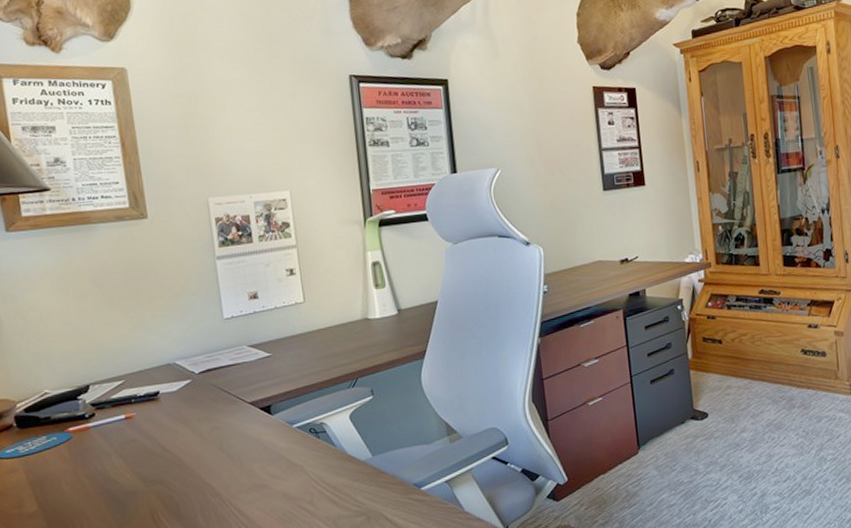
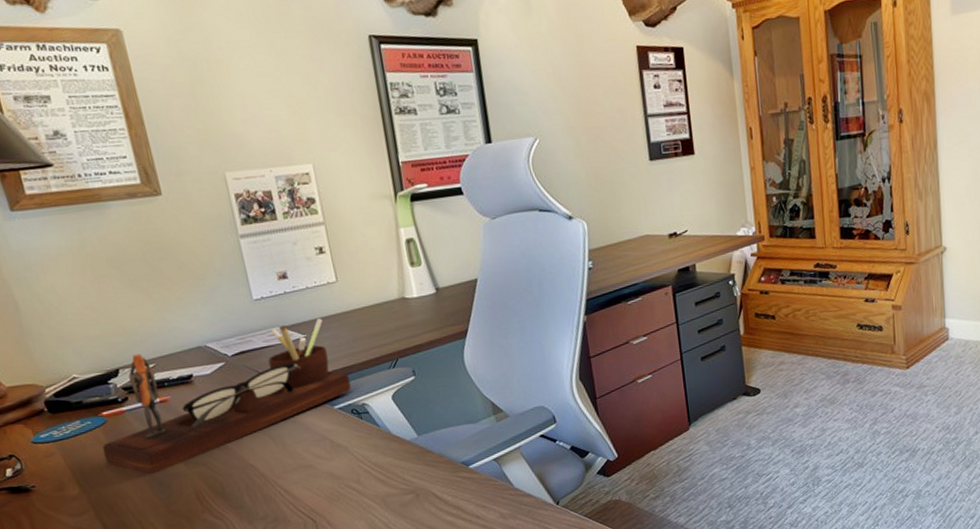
desk organizer: none [65,338,311,492] -> present [102,318,351,474]

